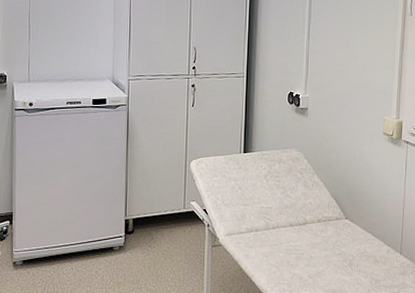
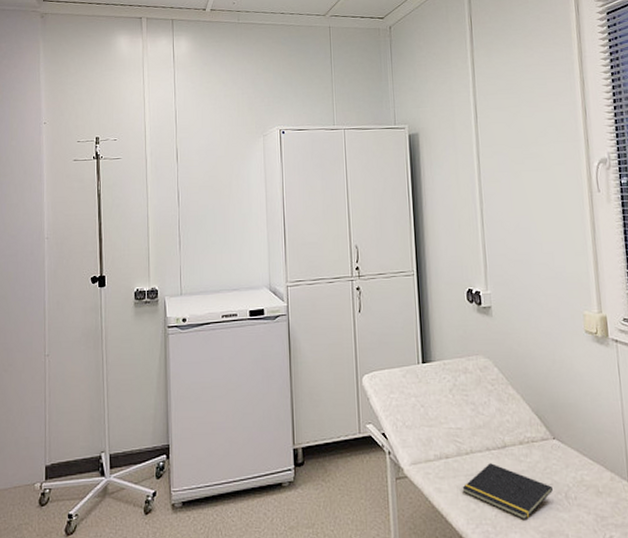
notepad: none [266,236,340,282] -> present [462,463,553,521]

